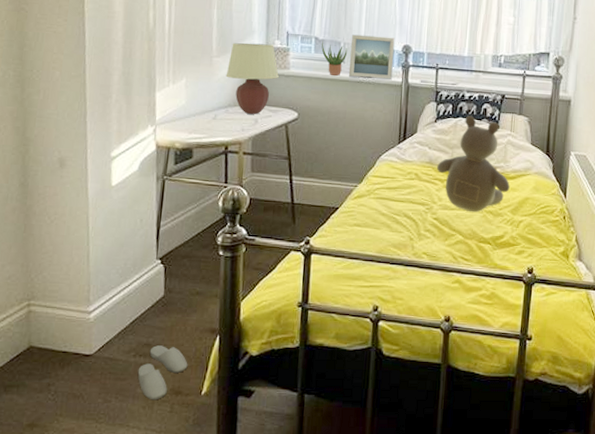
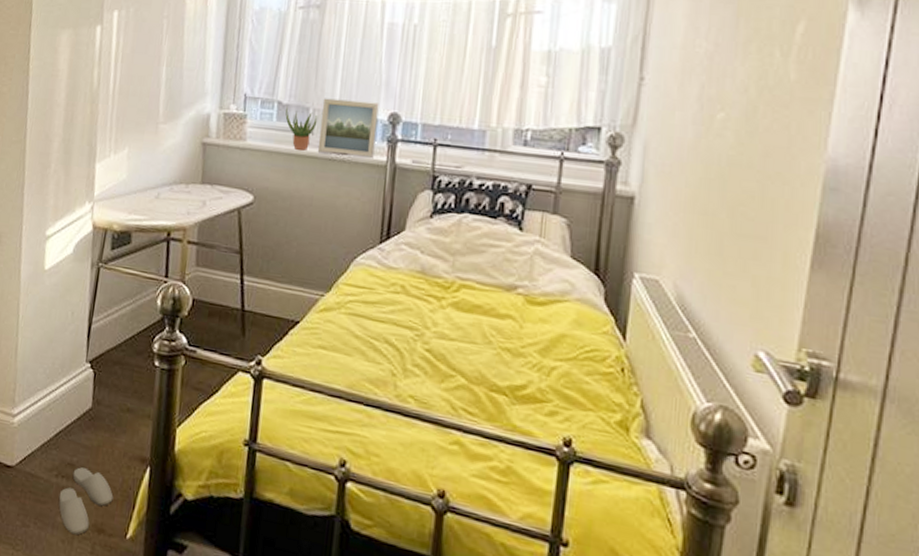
table lamp: present [225,42,279,114] -> none [172,107,233,195]
teddy bear: present [436,115,510,213] -> none [430,210,537,348]

